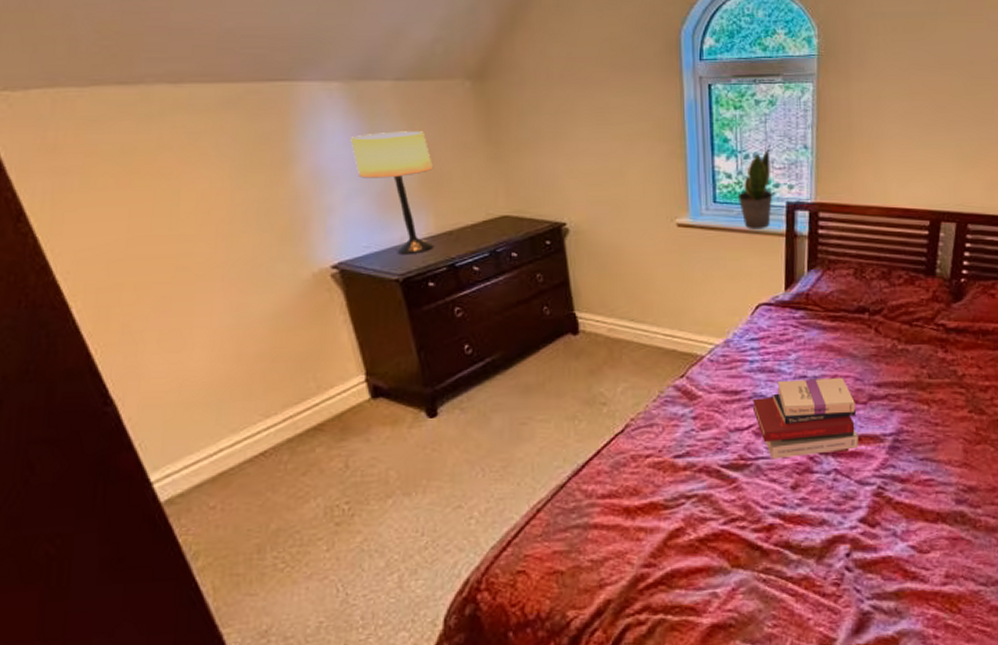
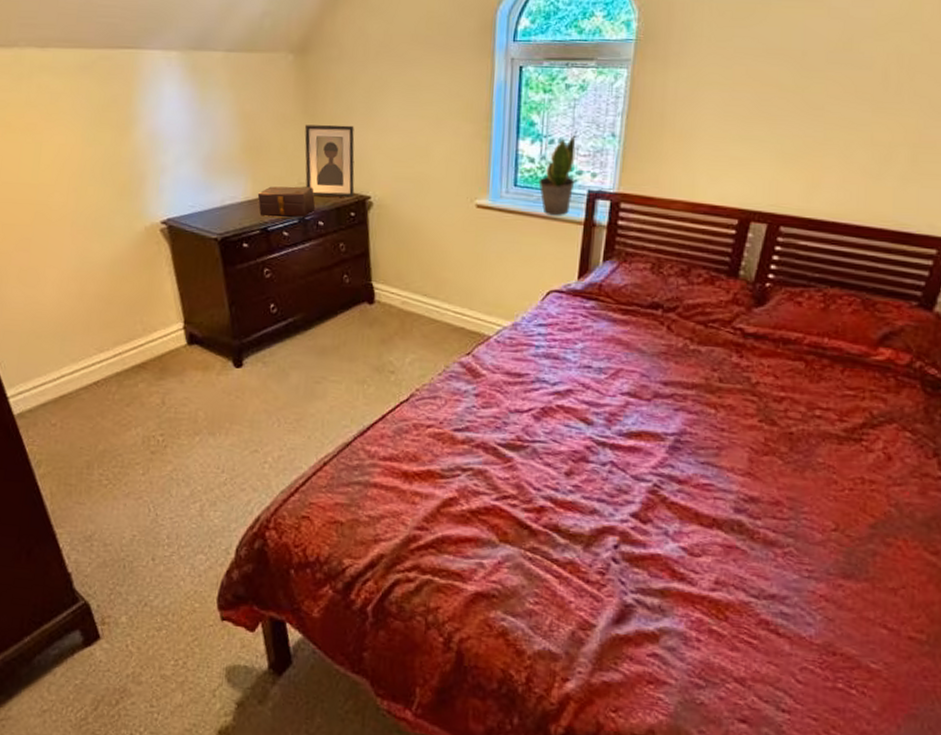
table lamp: present [350,131,435,254] -> none [184,100,255,216]
jewelry box: none [441,217,507,252] -> present [257,186,316,217]
picture frame: none [489,151,548,226] -> present [304,124,355,198]
books: present [752,378,859,459] -> none [534,368,640,446]

